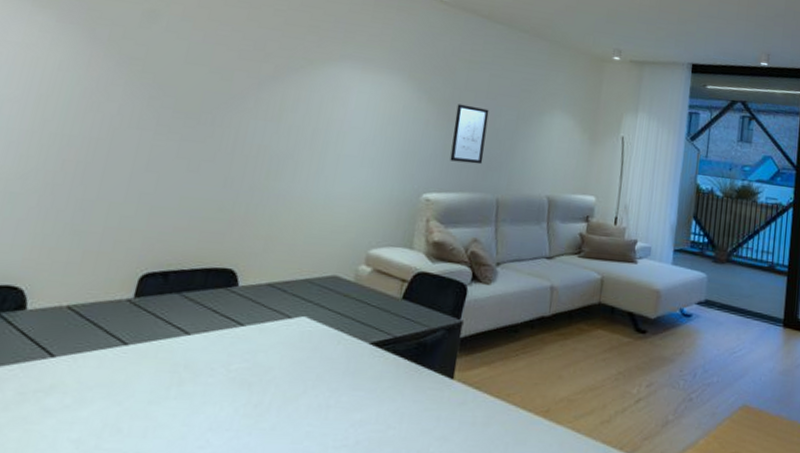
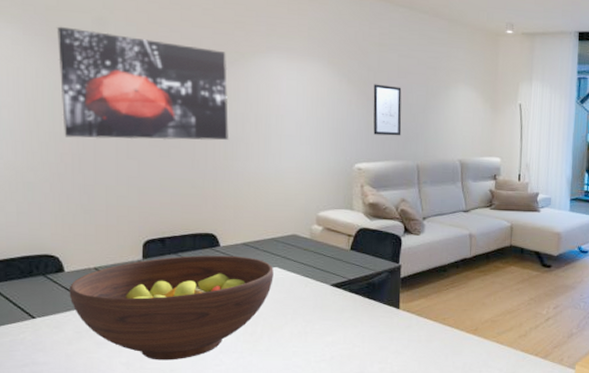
fruit bowl: none [23,296,301,439] -> present [69,255,274,360]
wall art: none [73,15,292,156] -> present [57,26,229,141]

